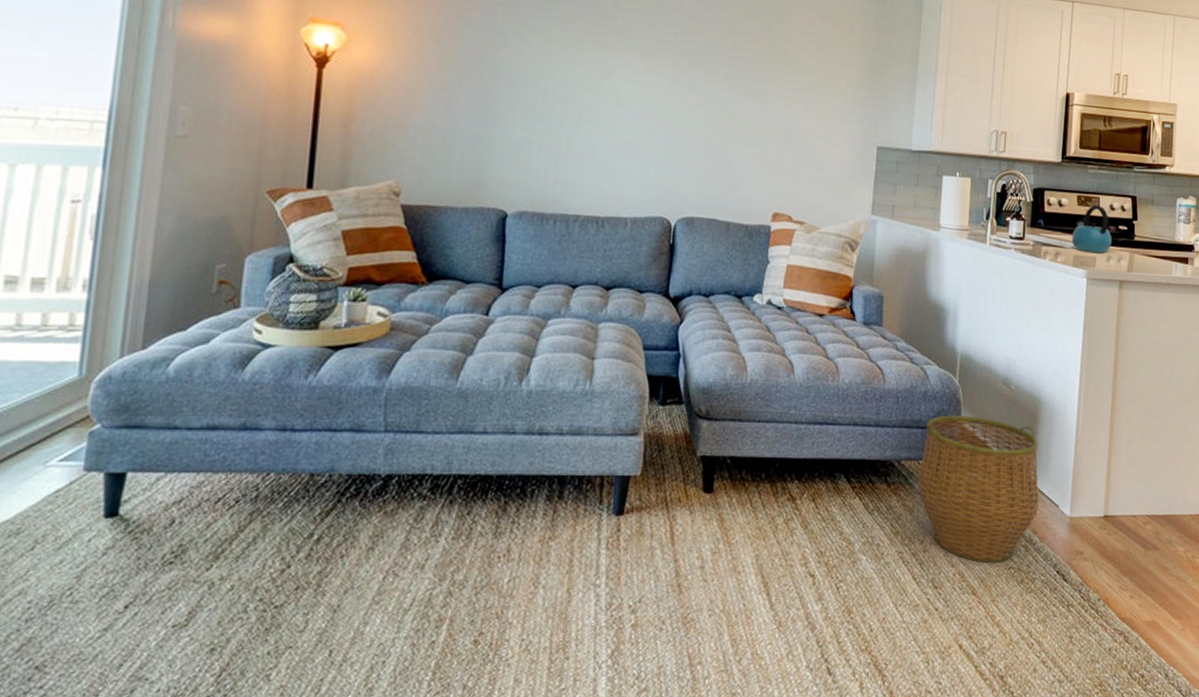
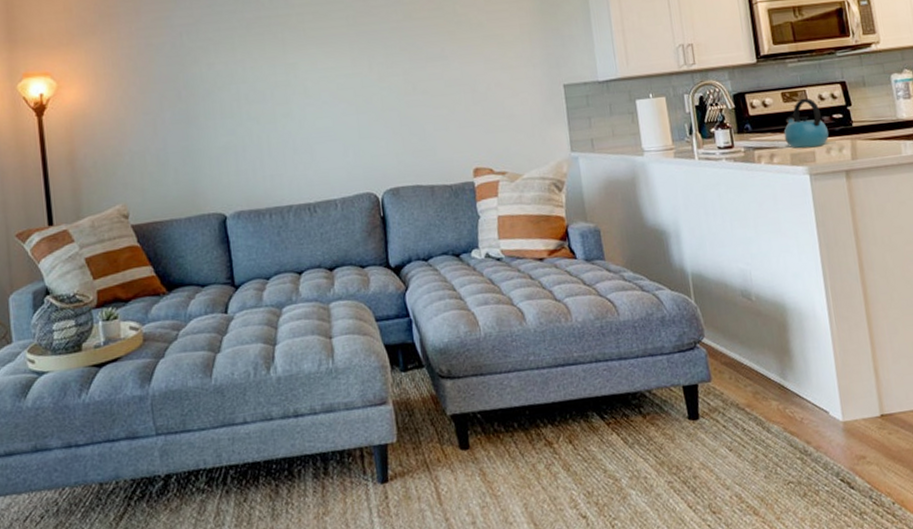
basket: present [917,415,1040,563] -> none [669,334,808,482]

